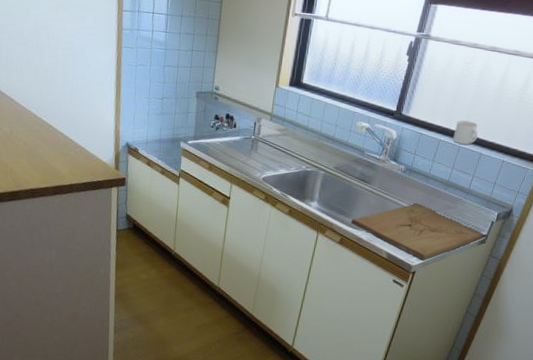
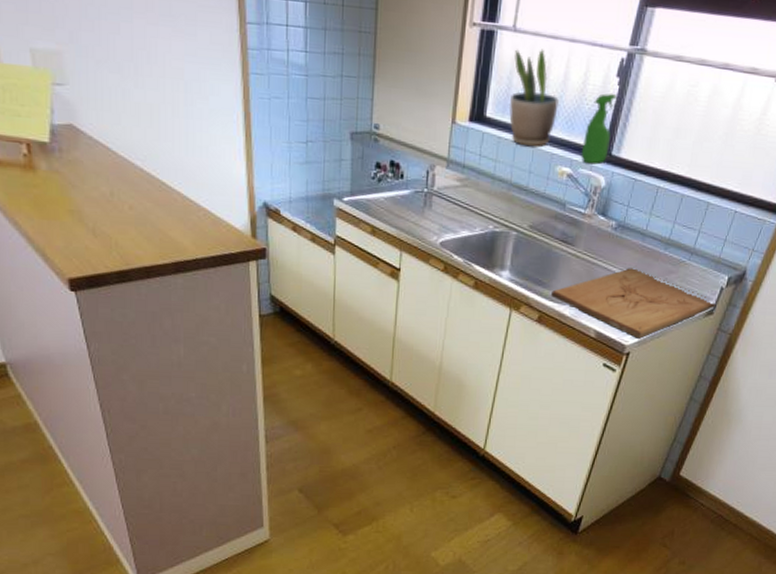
potted plant: none [320,33,360,107] -> present [509,49,559,147]
spray bottle: none [377,67,406,121] -> present [581,93,617,164]
cup: present [453,120,479,145] -> none [674,160,706,193]

